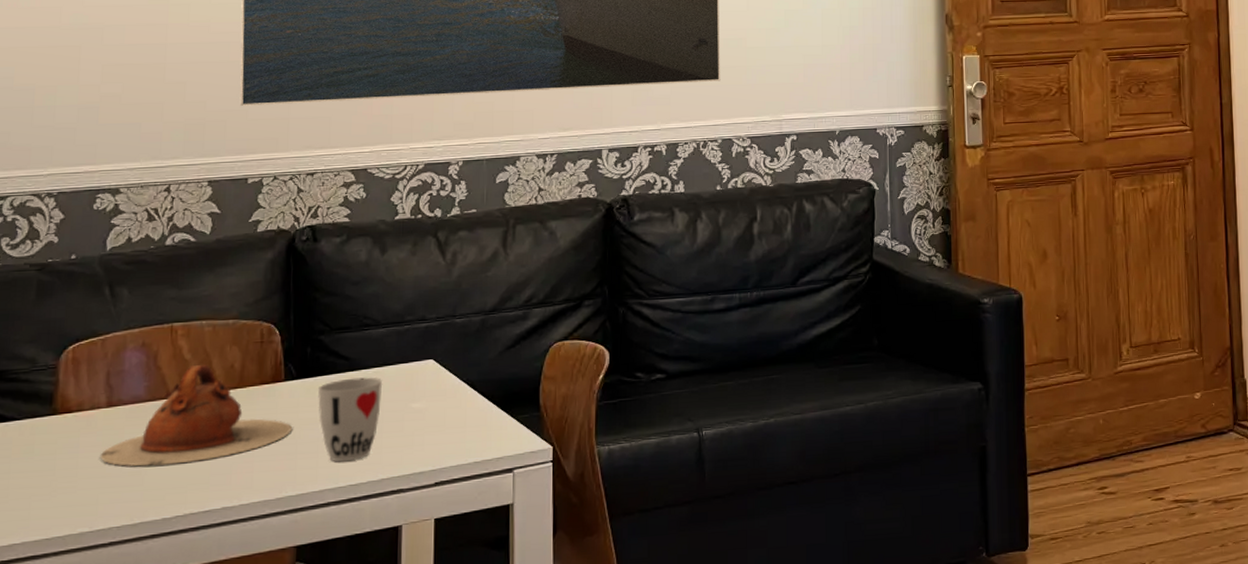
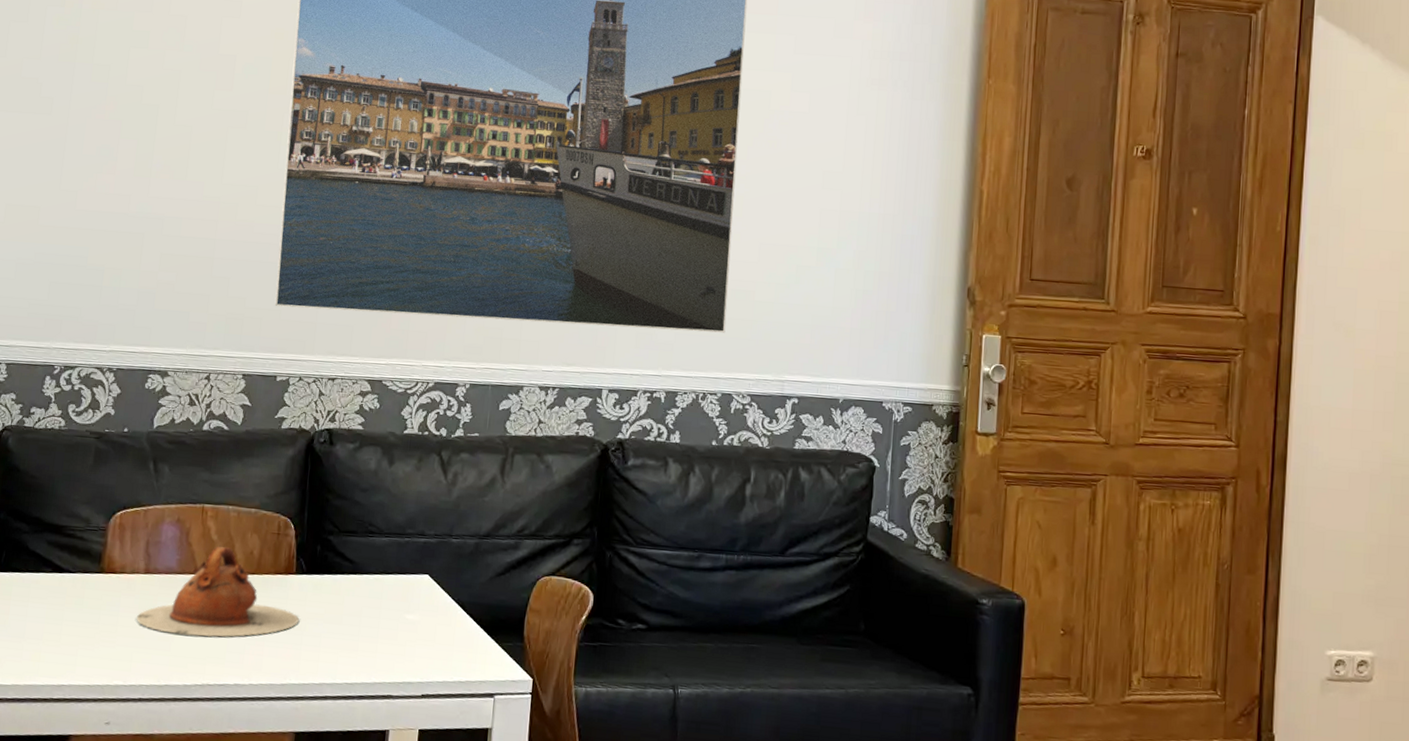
cup: present [318,377,382,462] -> none [323,581,381,660]

